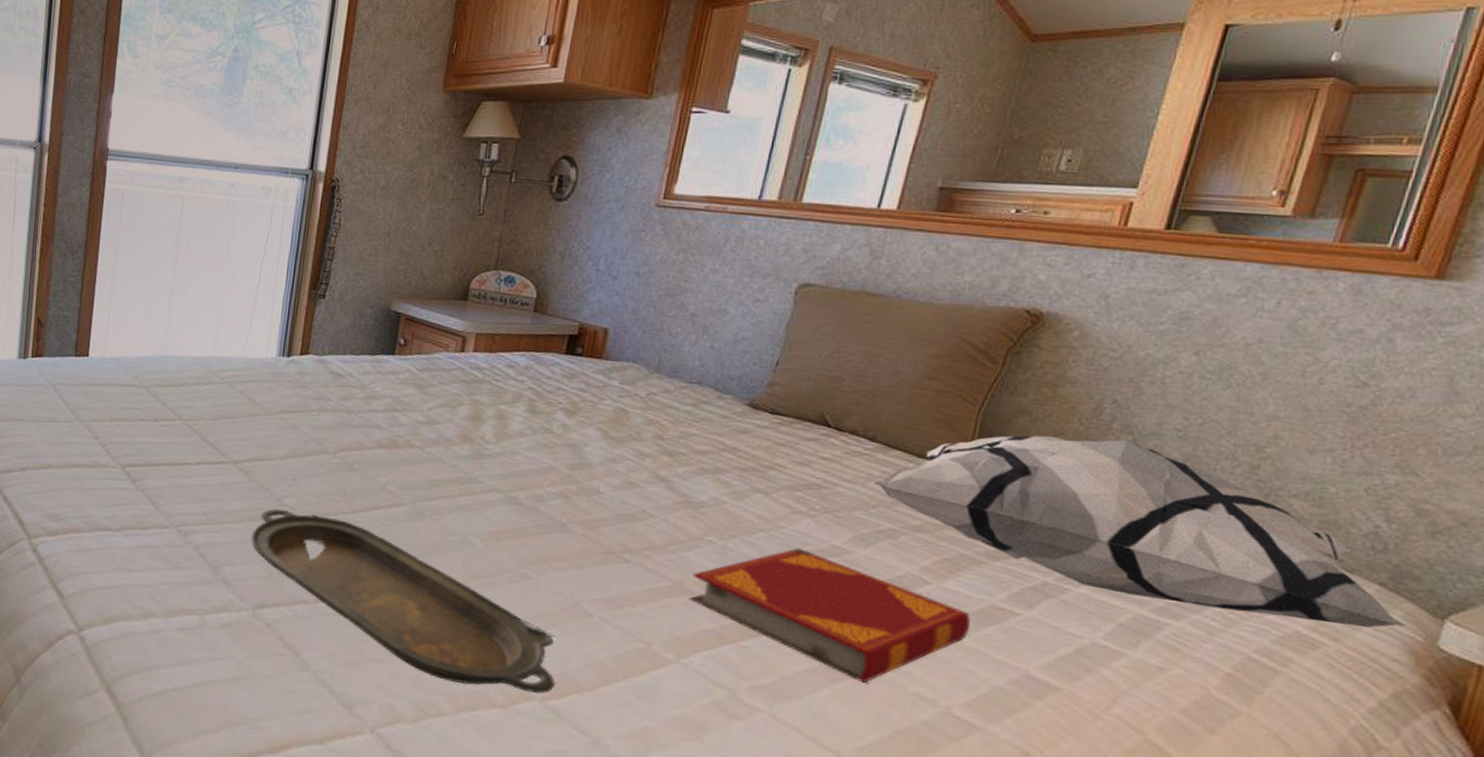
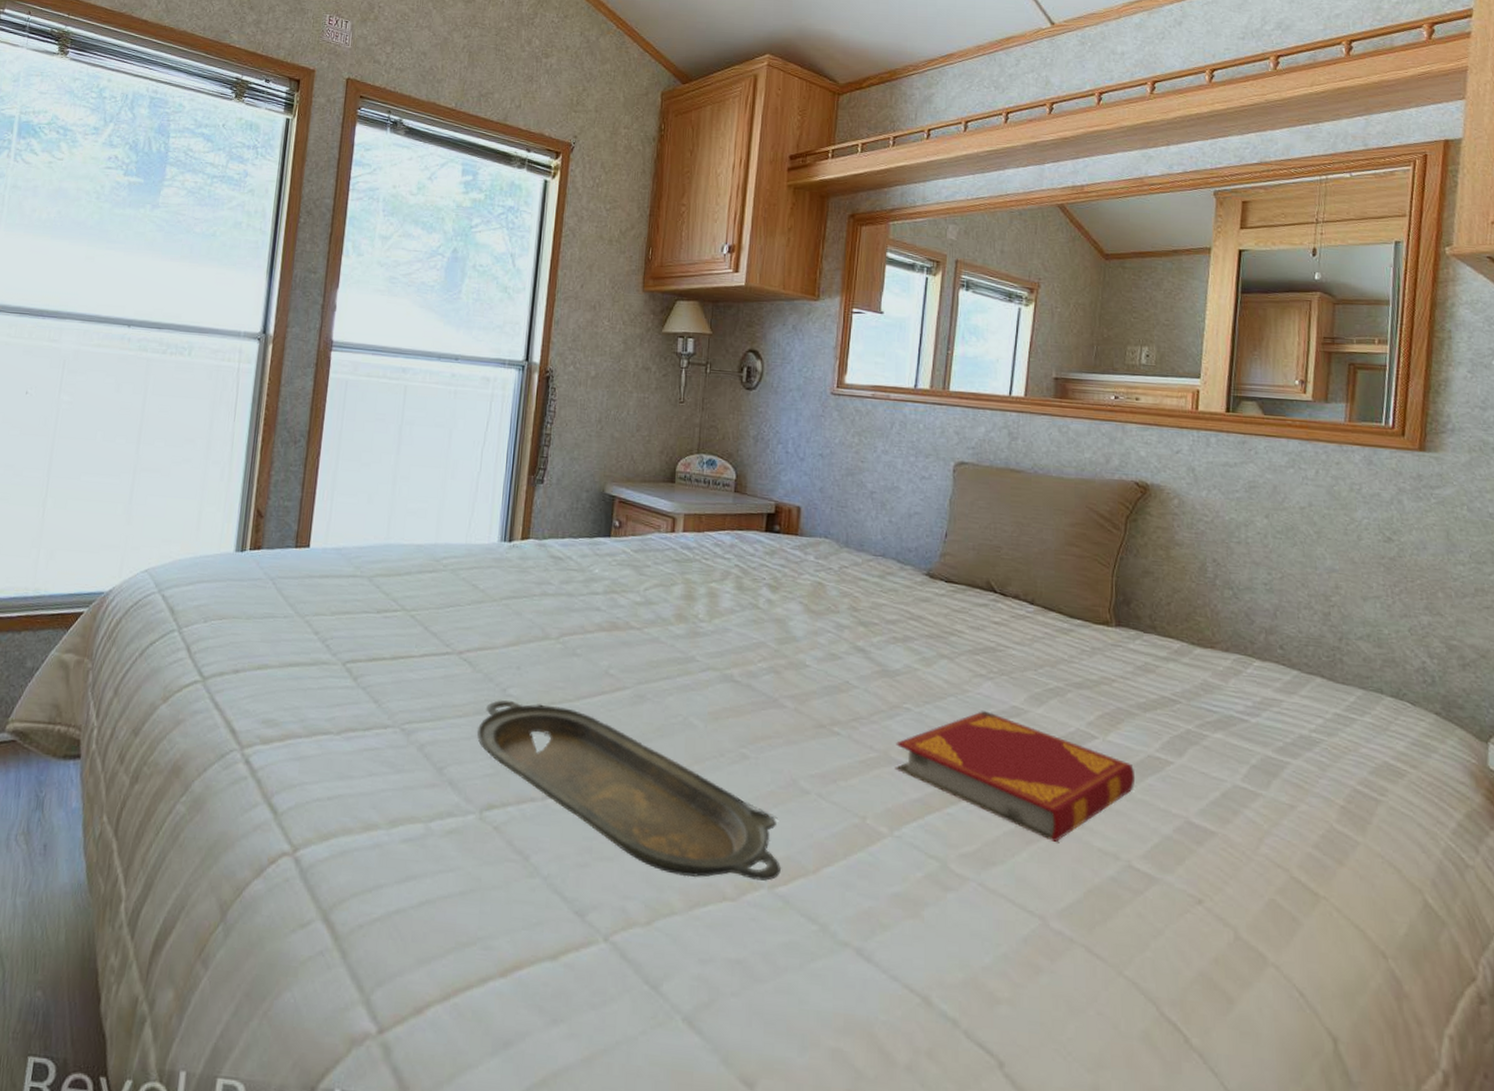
decorative pillow: present [874,435,1411,629] -> none [1038,593,1466,755]

